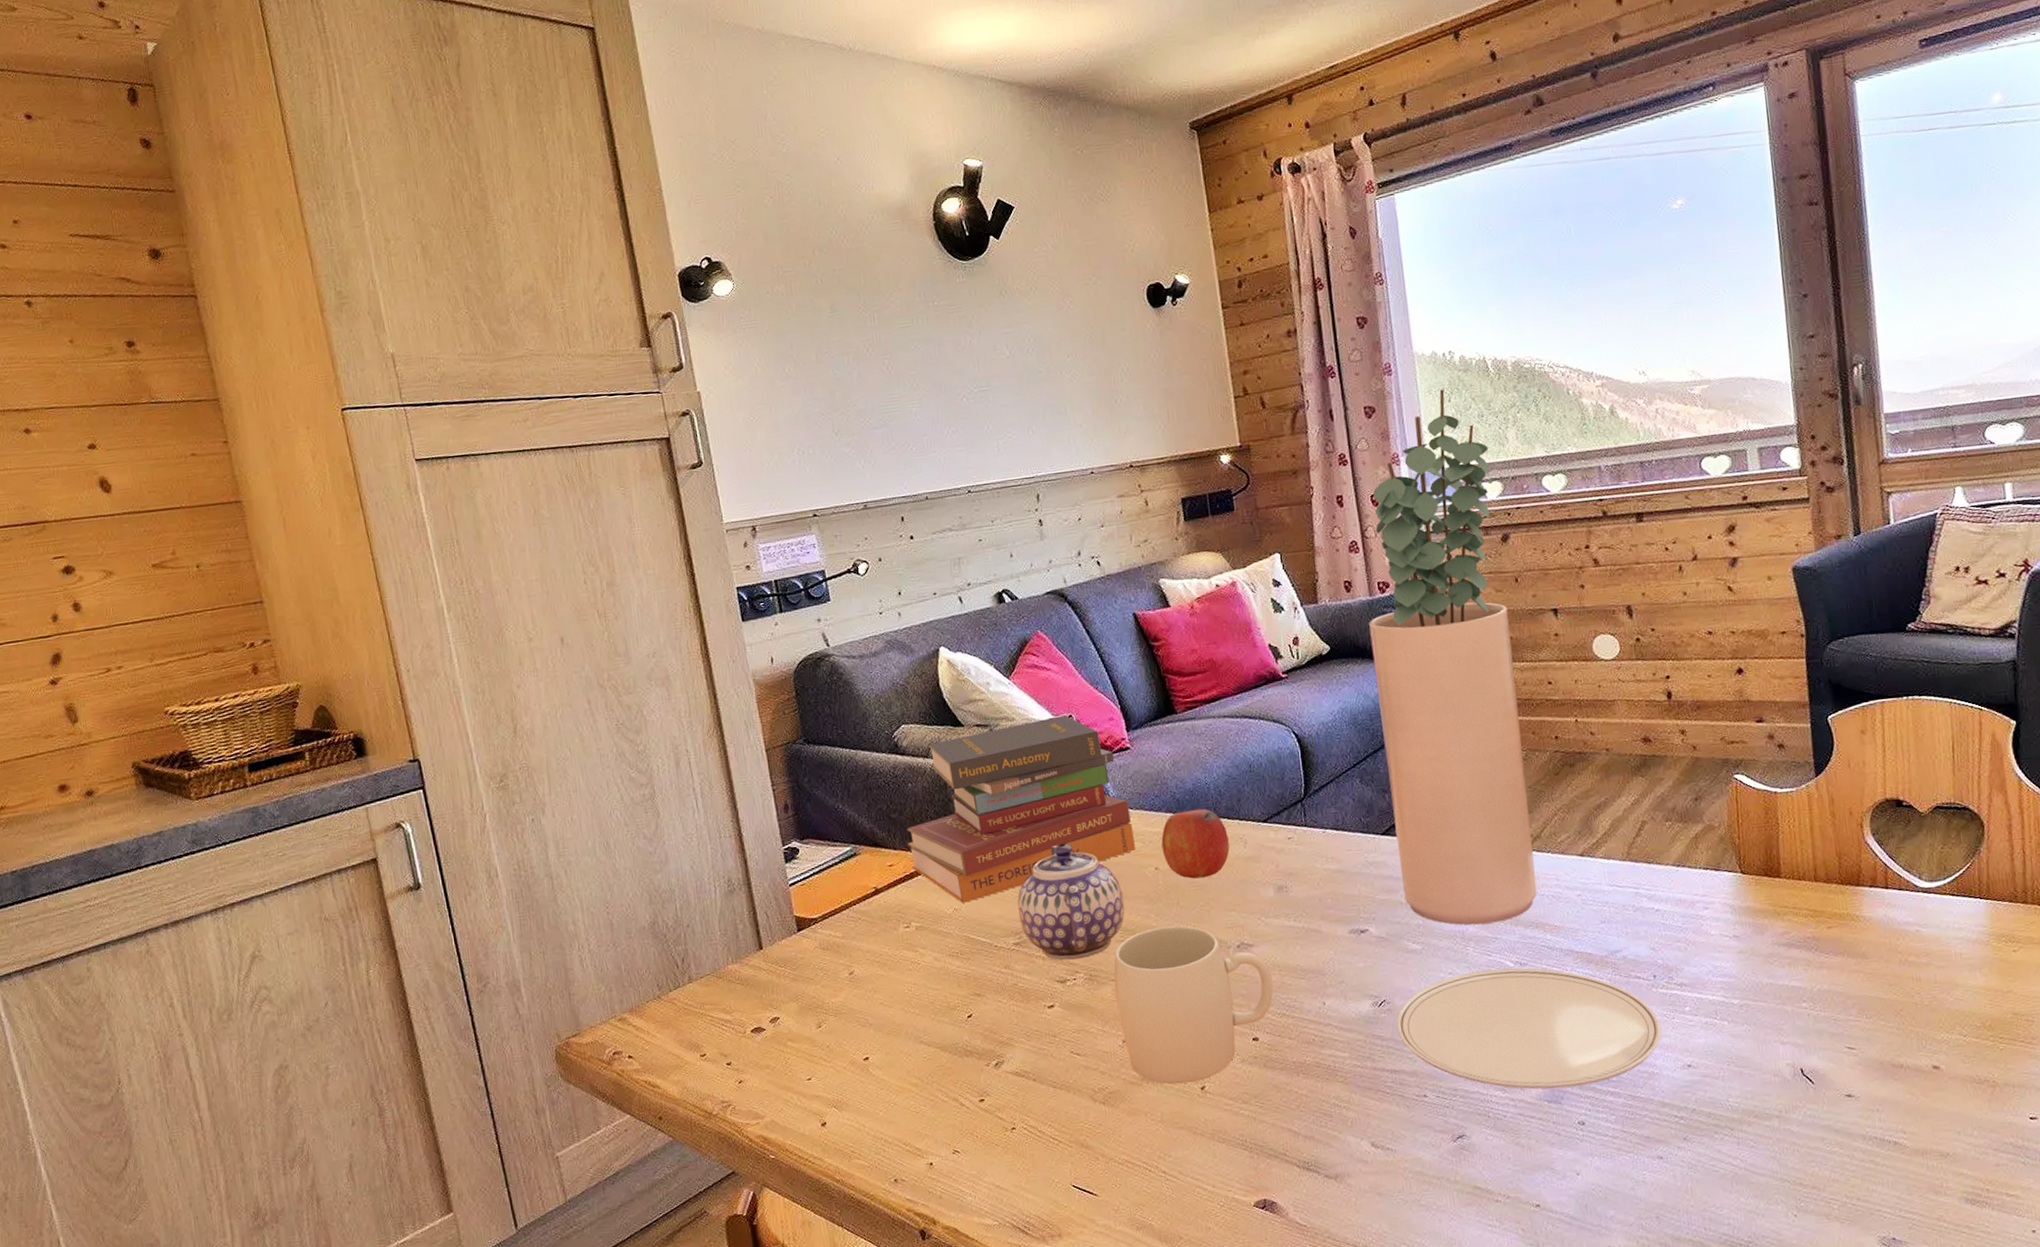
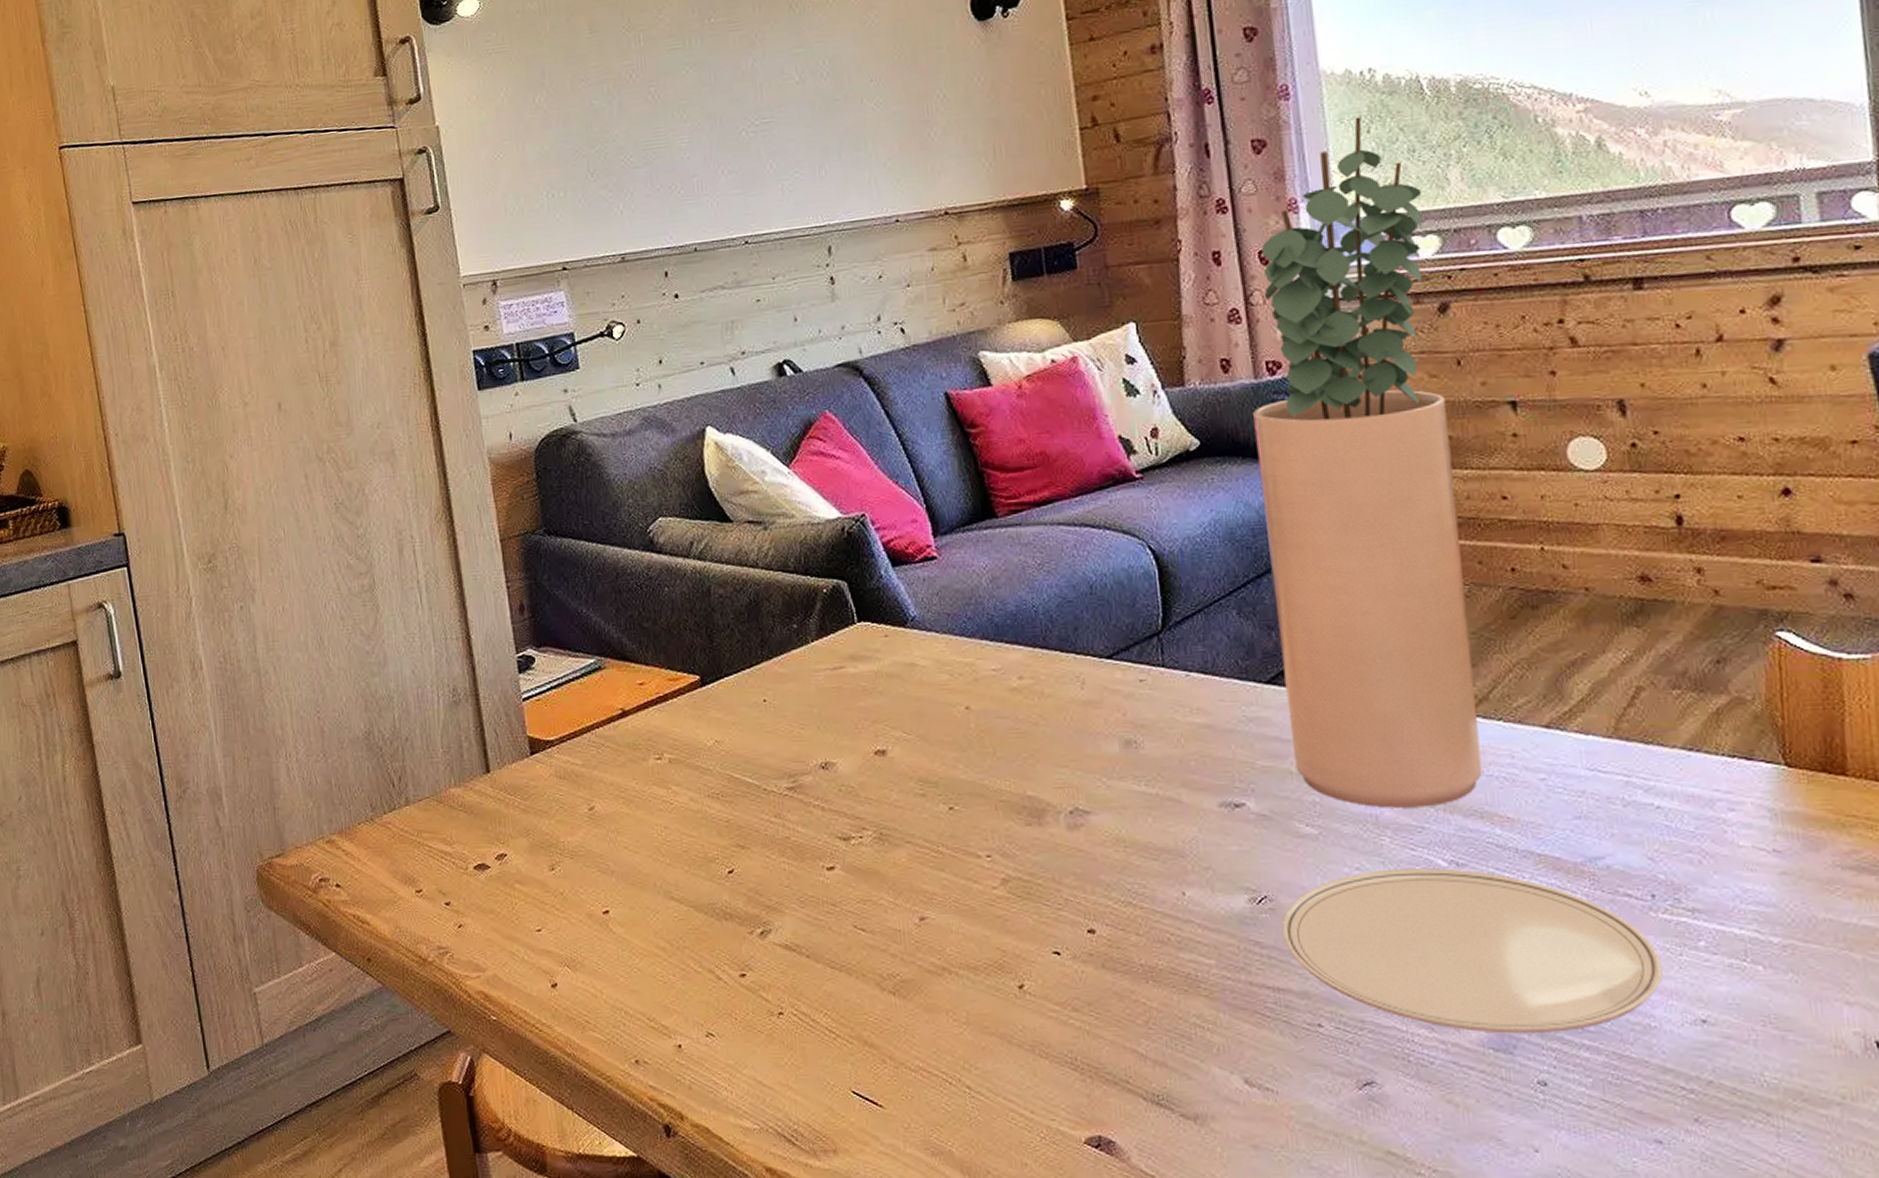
books: present [907,715,1136,903] -> none [661,514,942,734]
teapot: present [1017,843,1125,961] -> none [792,670,927,813]
mug: present [1114,925,1274,1085] -> none [910,780,1116,978]
fruit: present [1161,808,1230,879] -> none [974,636,1063,724]

